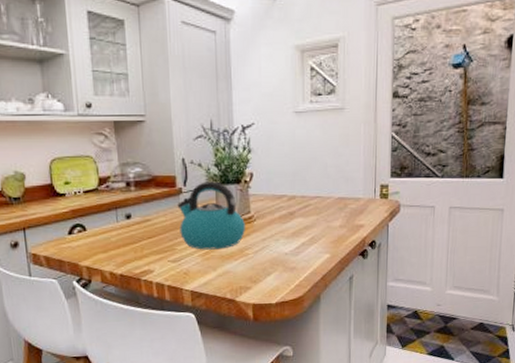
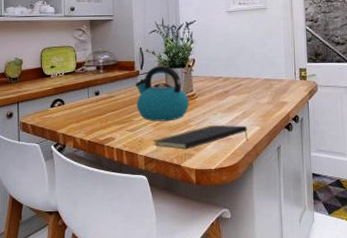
notepad: none [201,253,316,282] -> present [153,125,249,150]

